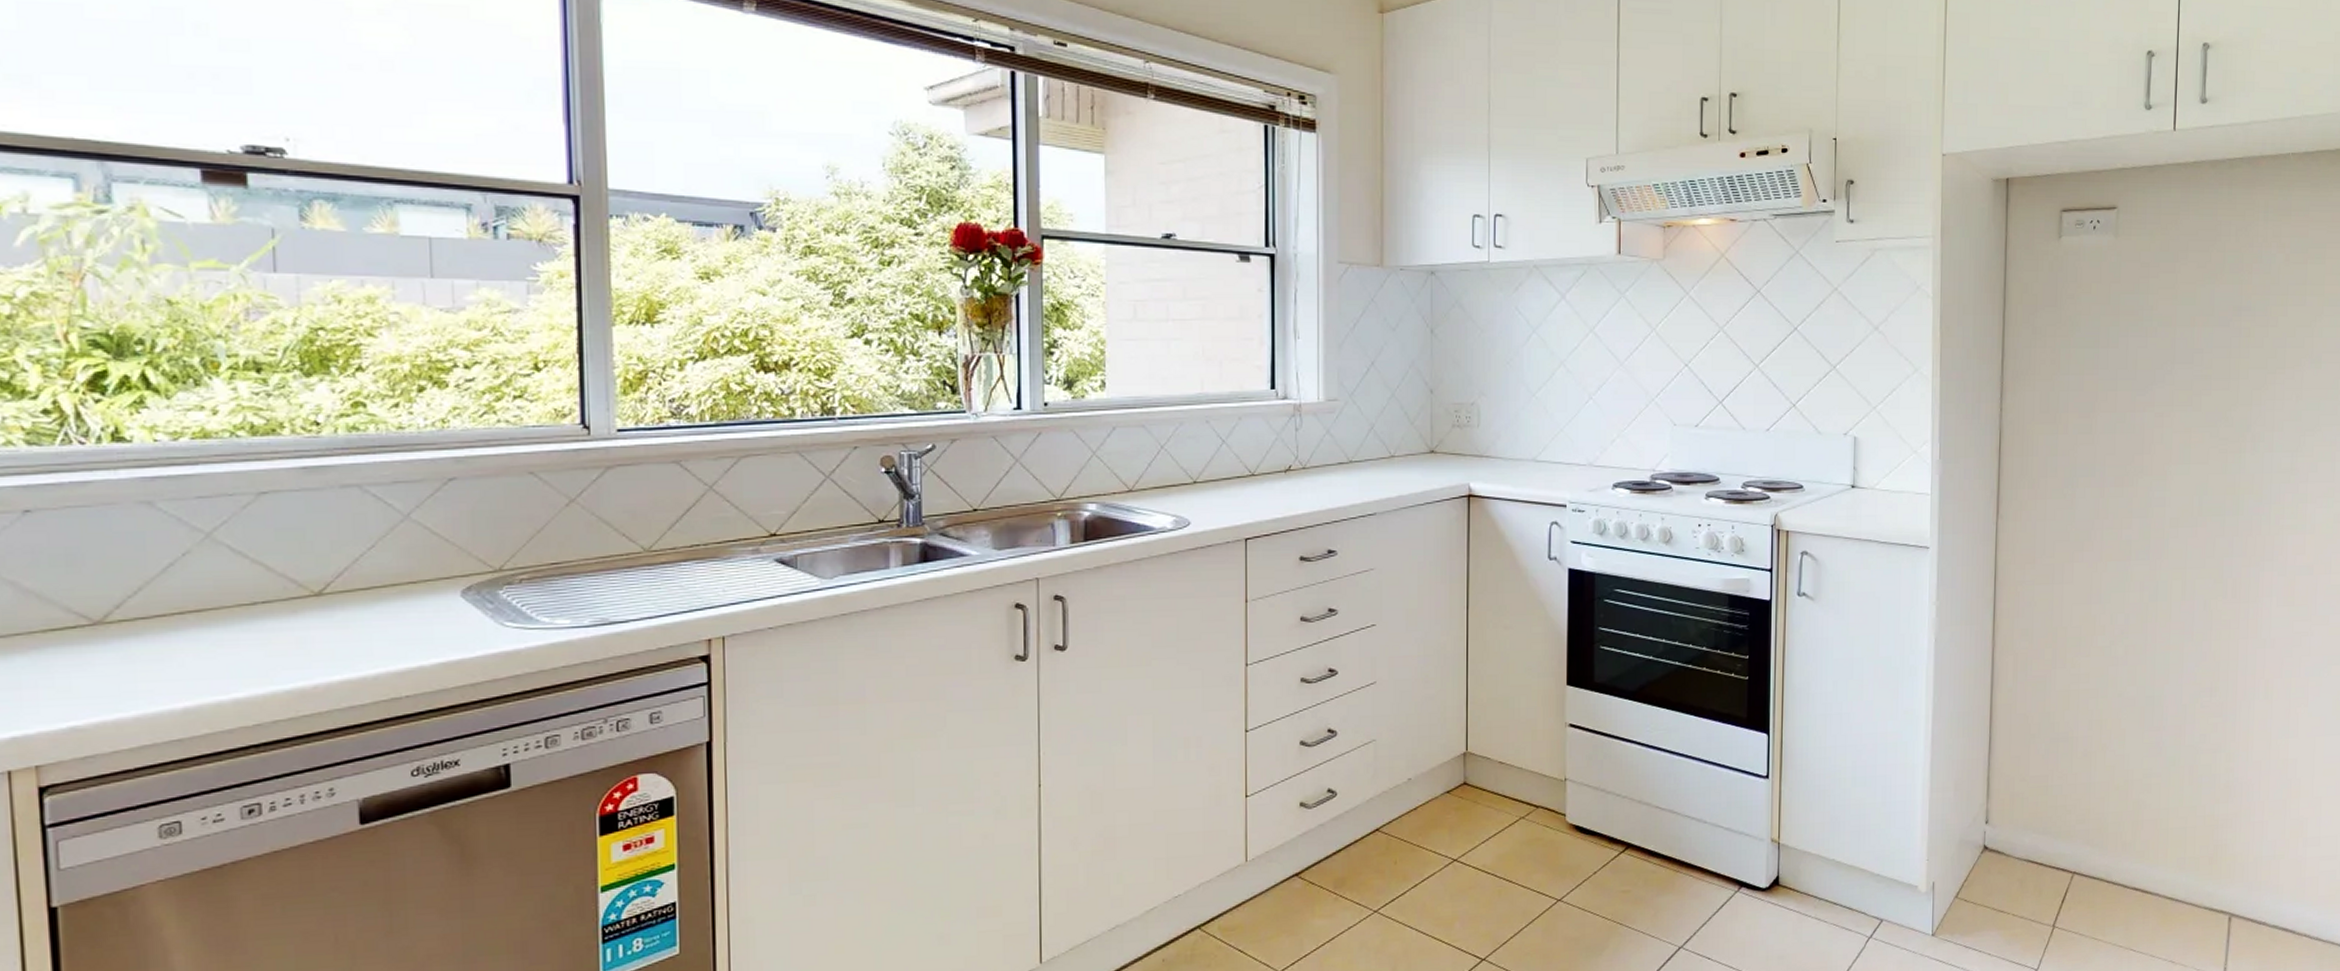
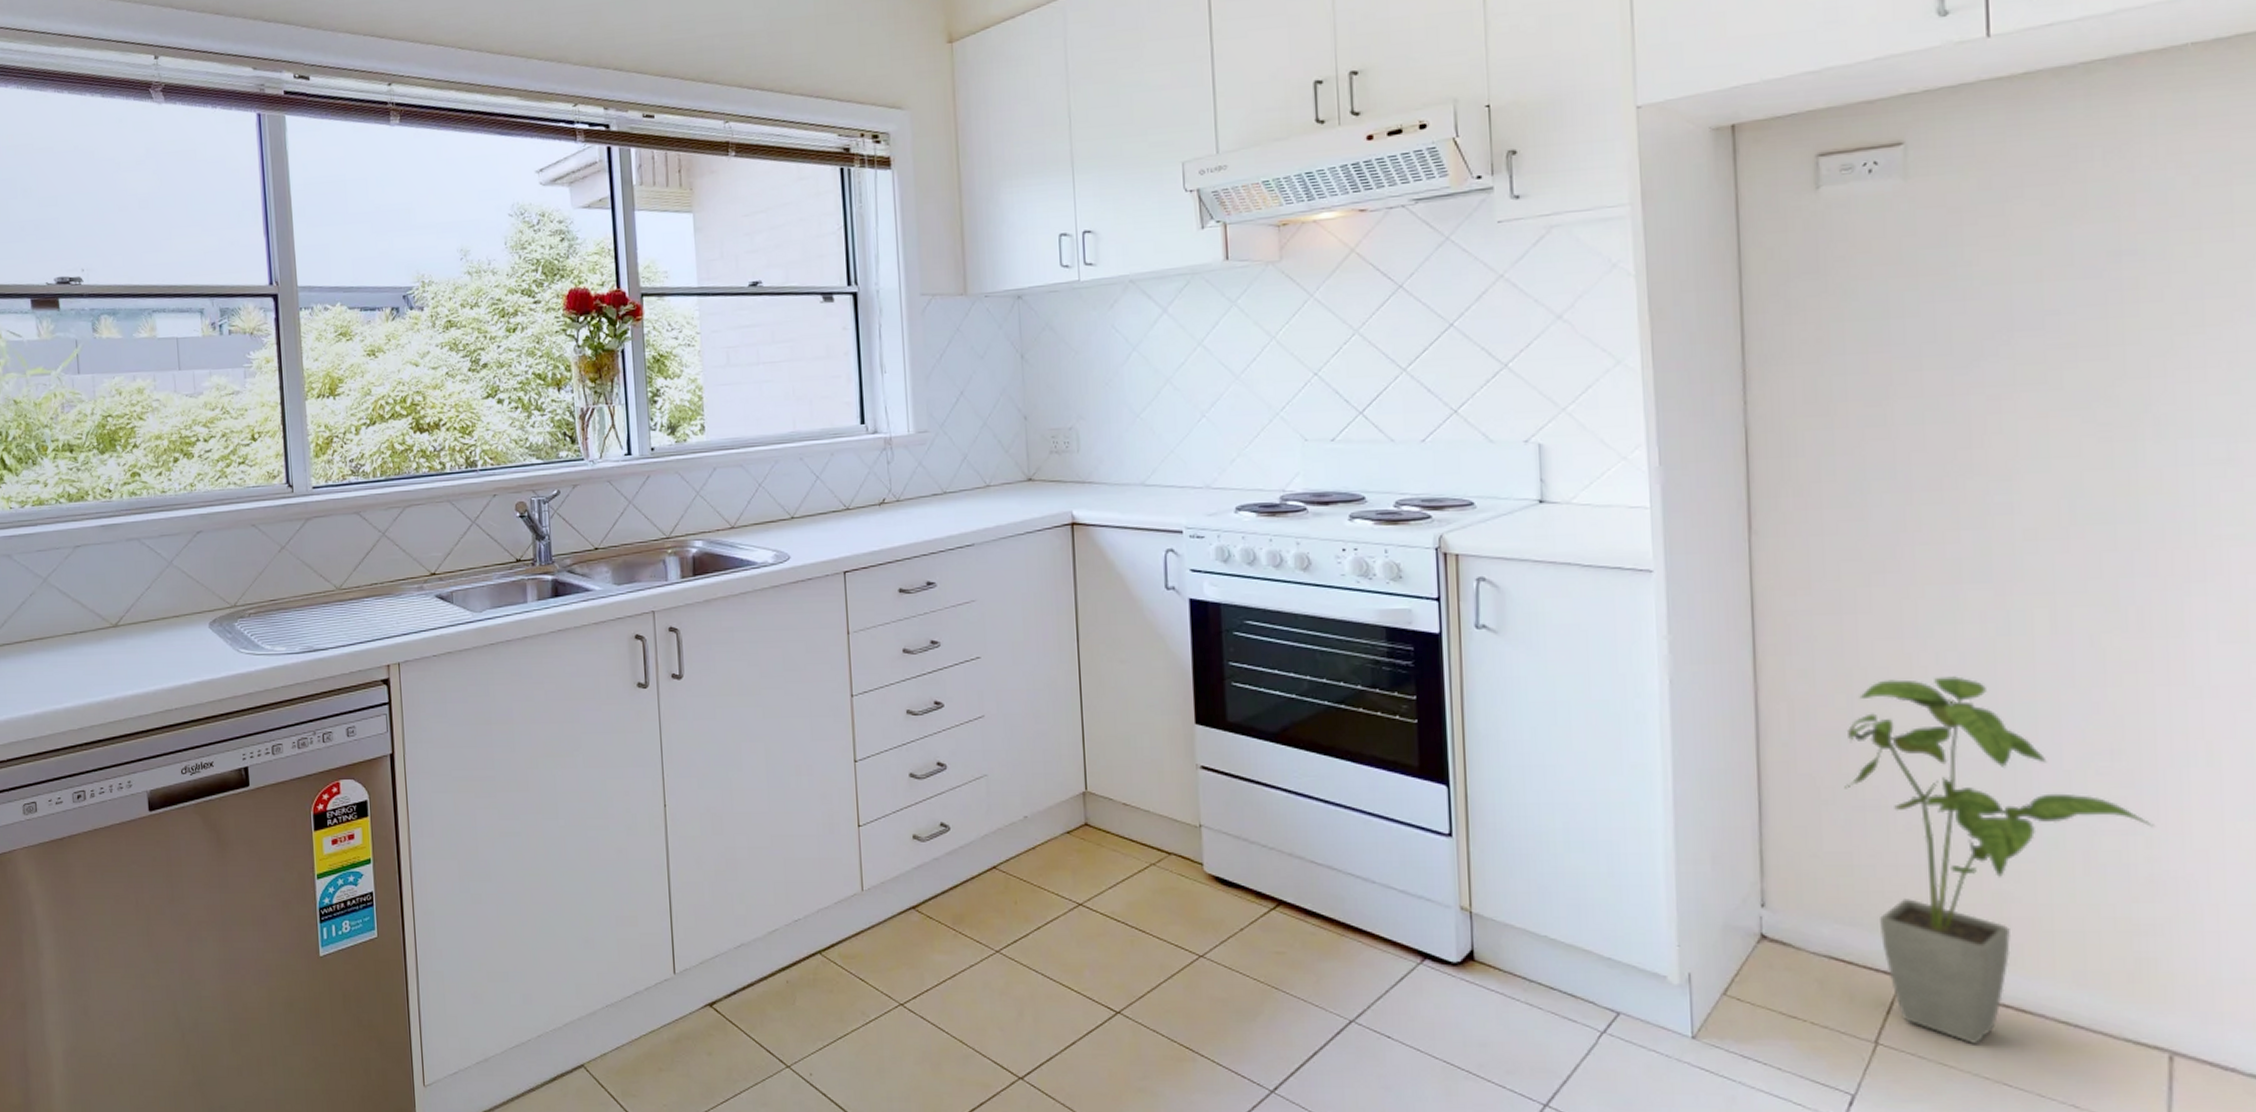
house plant: none [2046,633,2232,921] -> present [1844,676,2154,1044]

